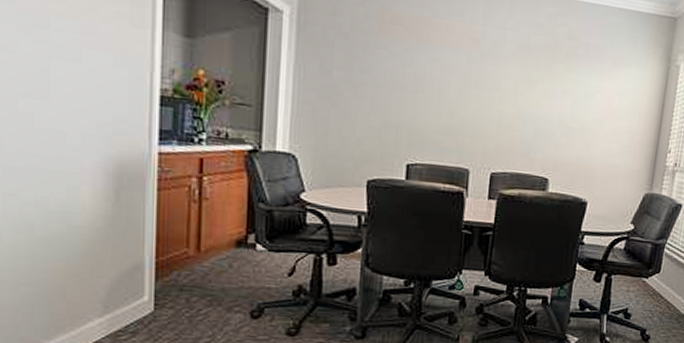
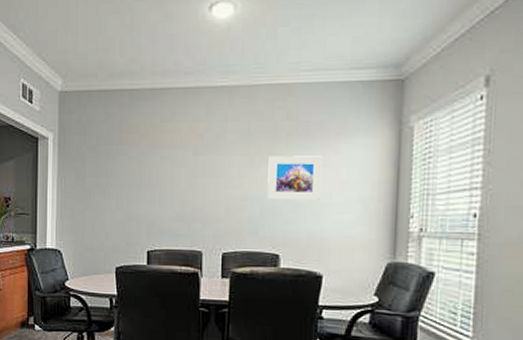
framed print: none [541,74,599,128] -> present [267,156,323,201]

